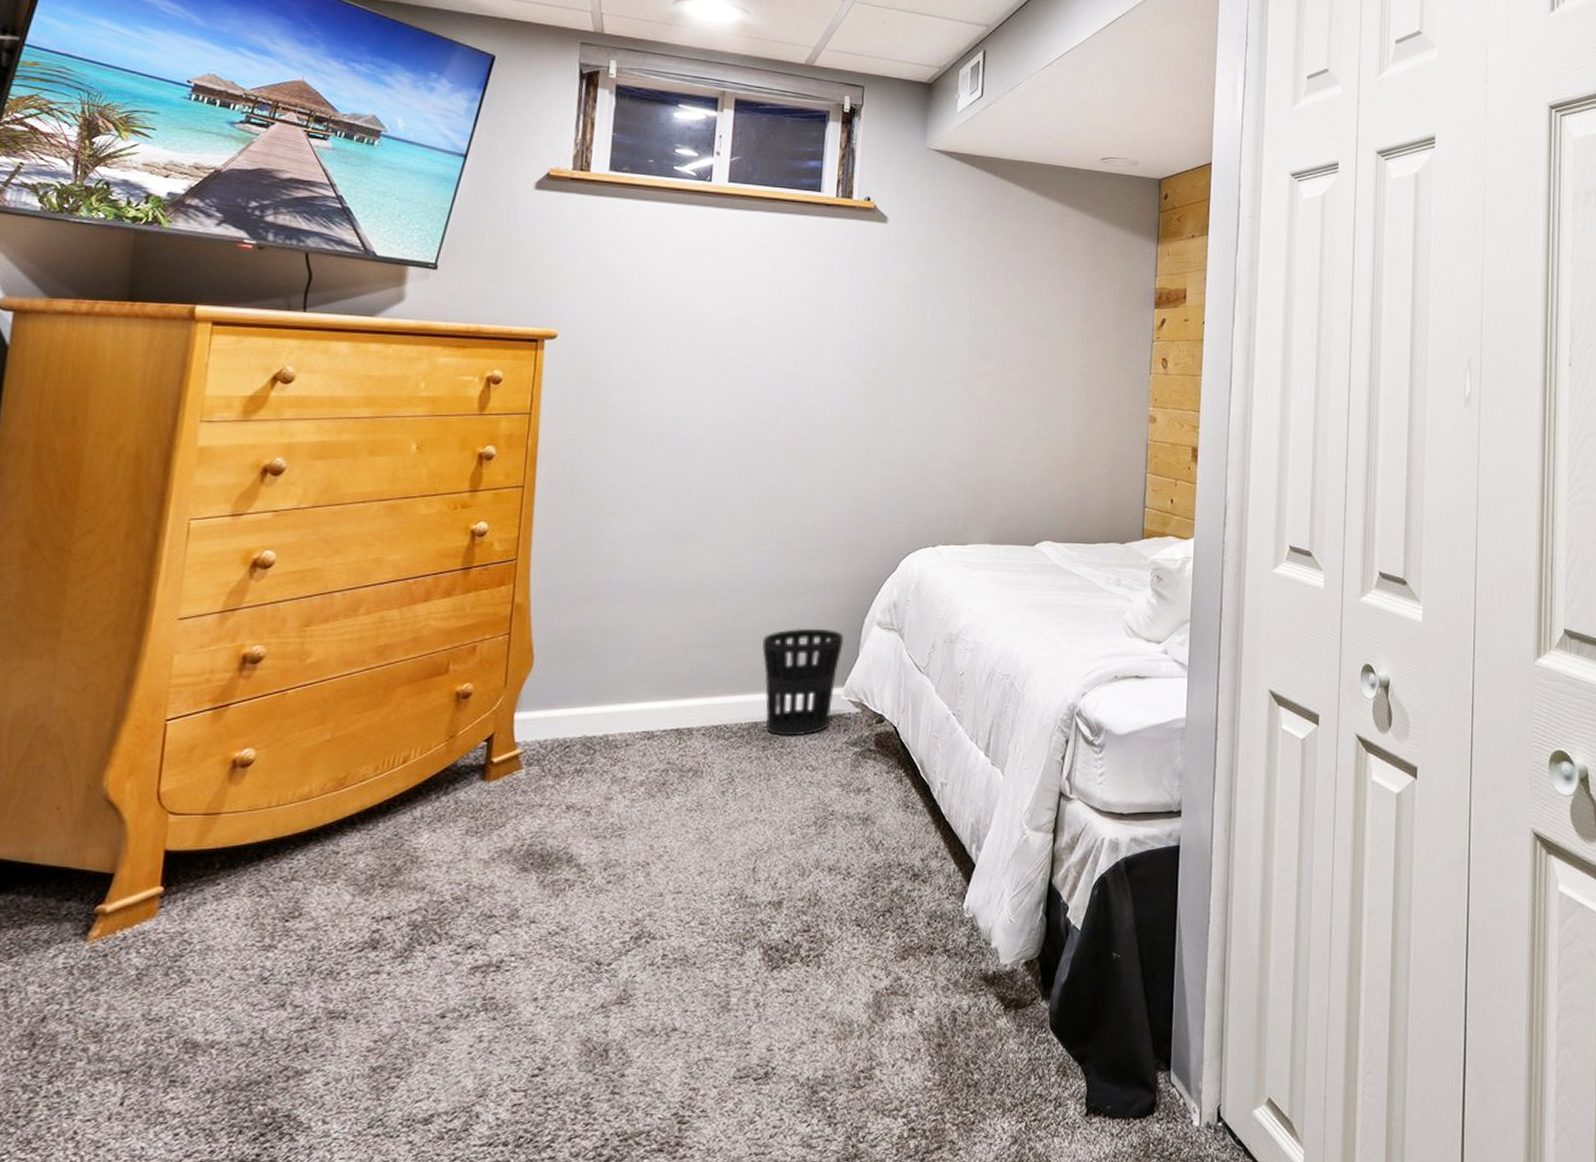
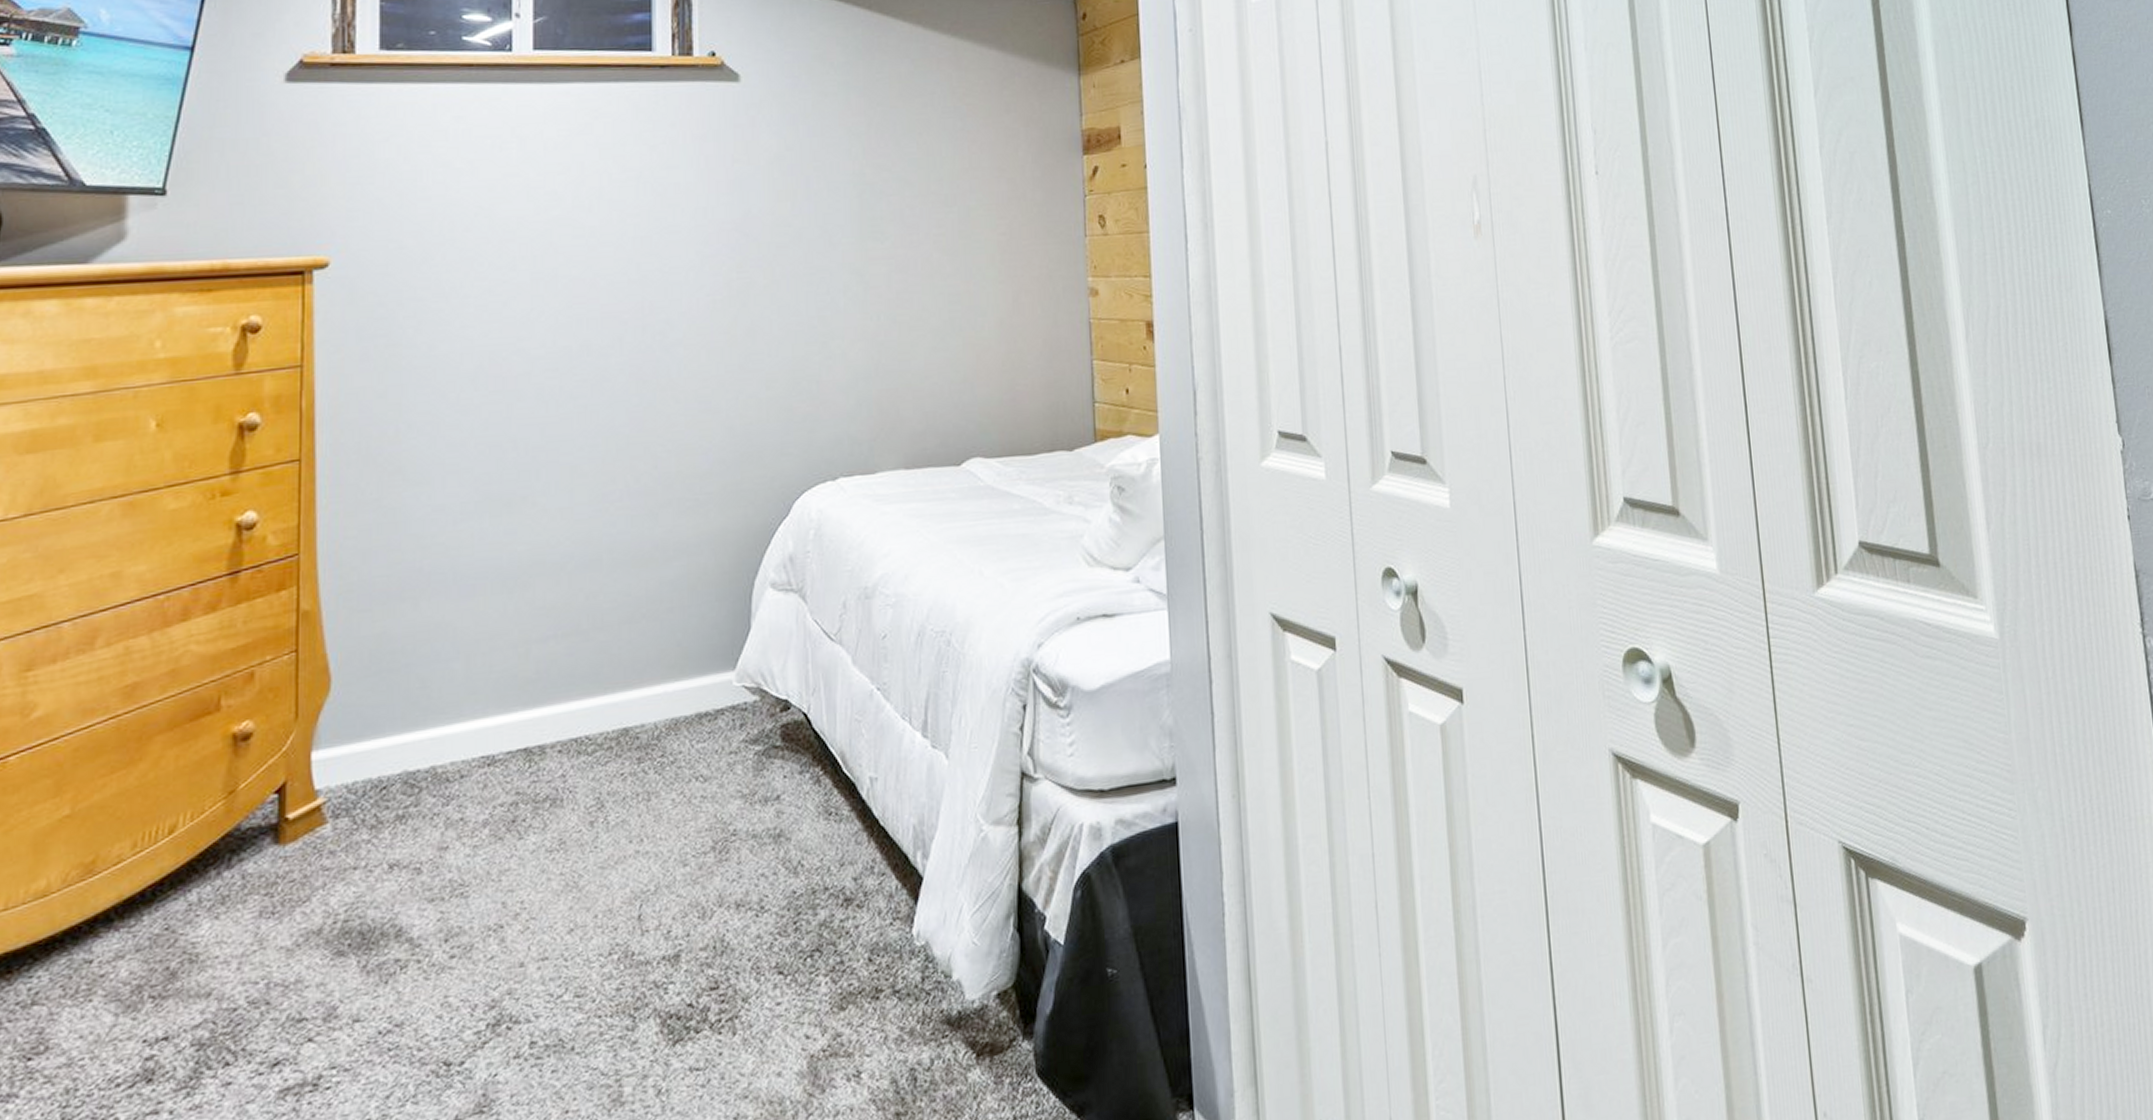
wastebasket: present [762,628,845,736] -> none [626,599,731,742]

